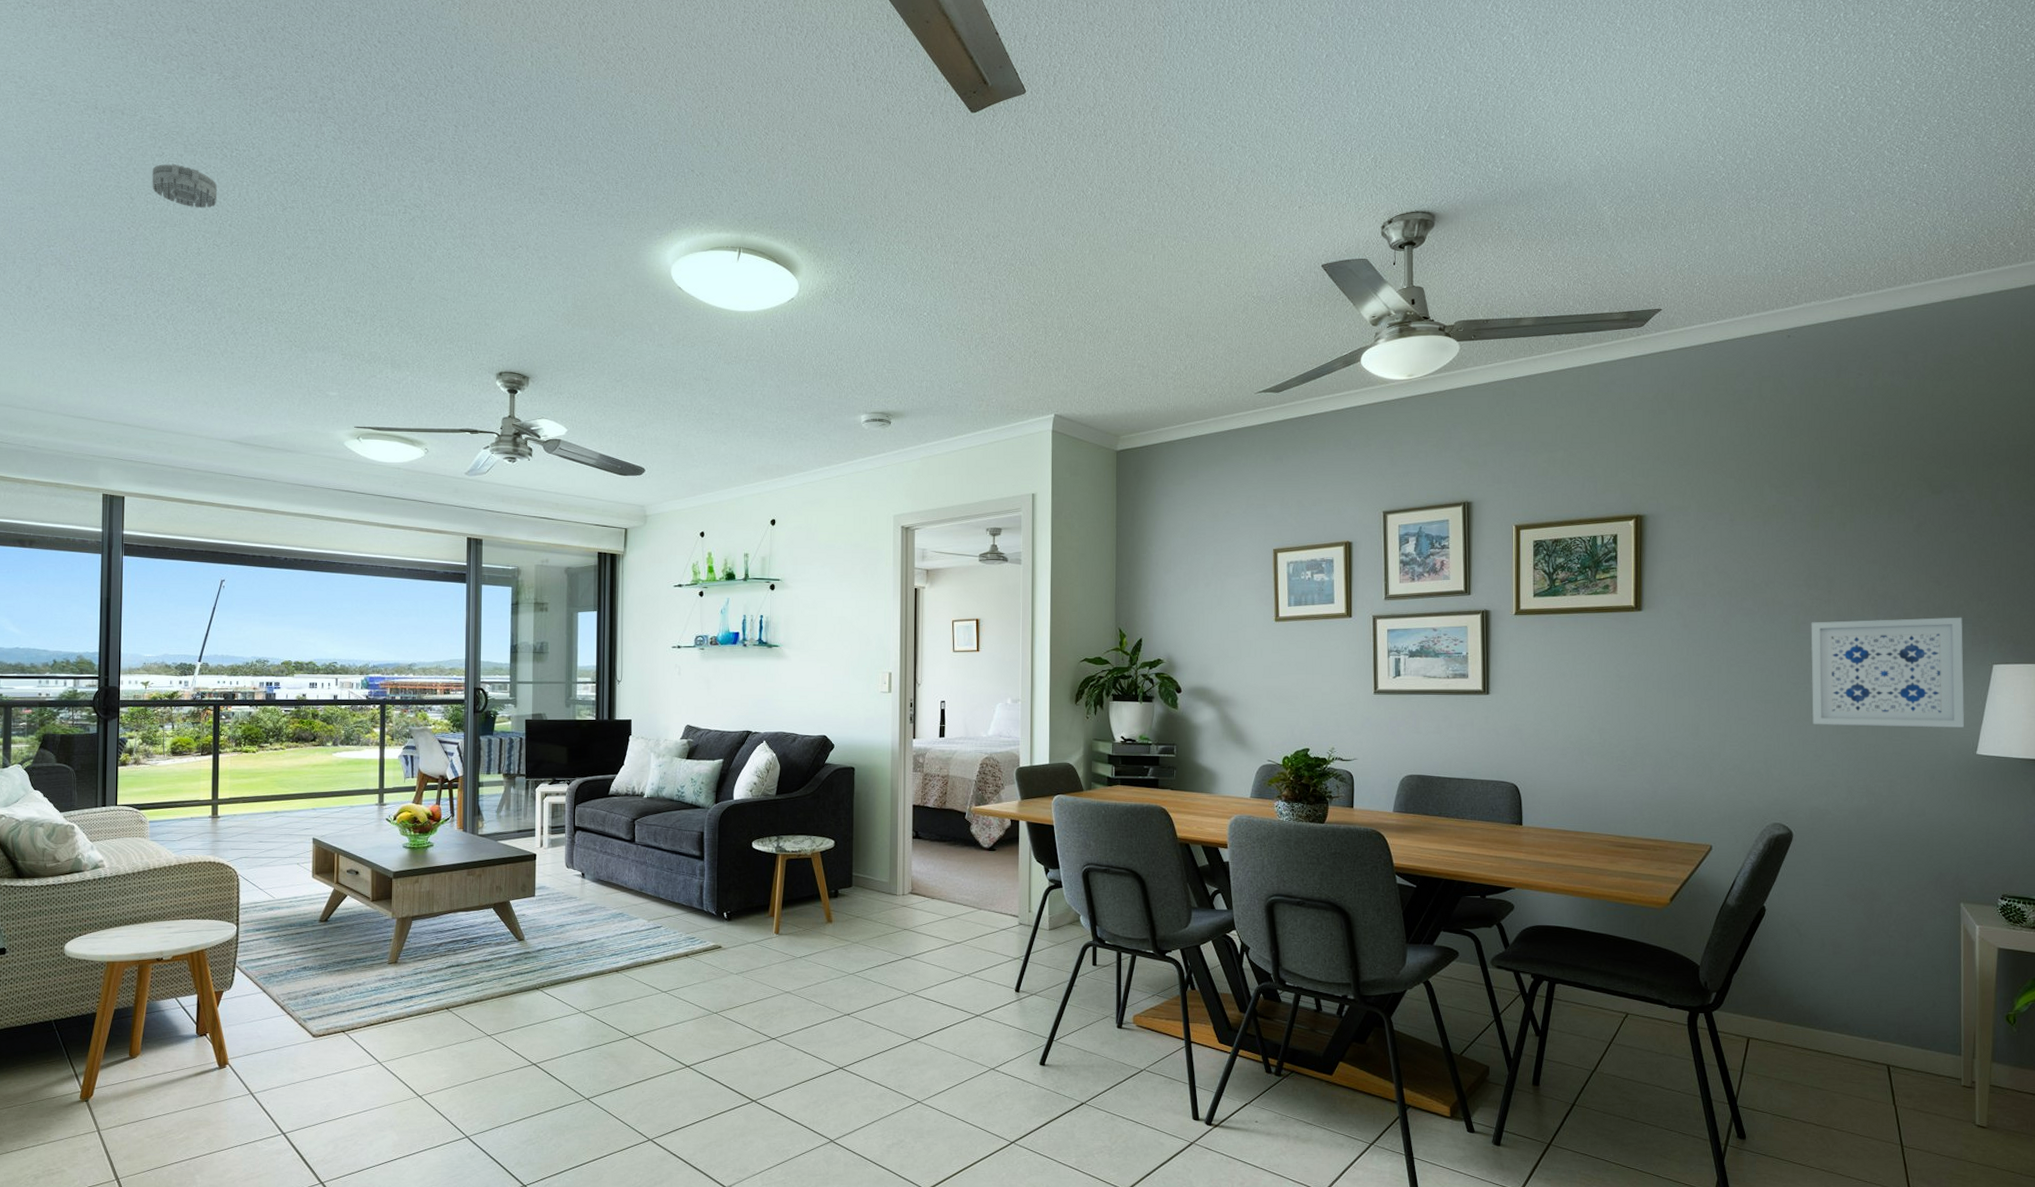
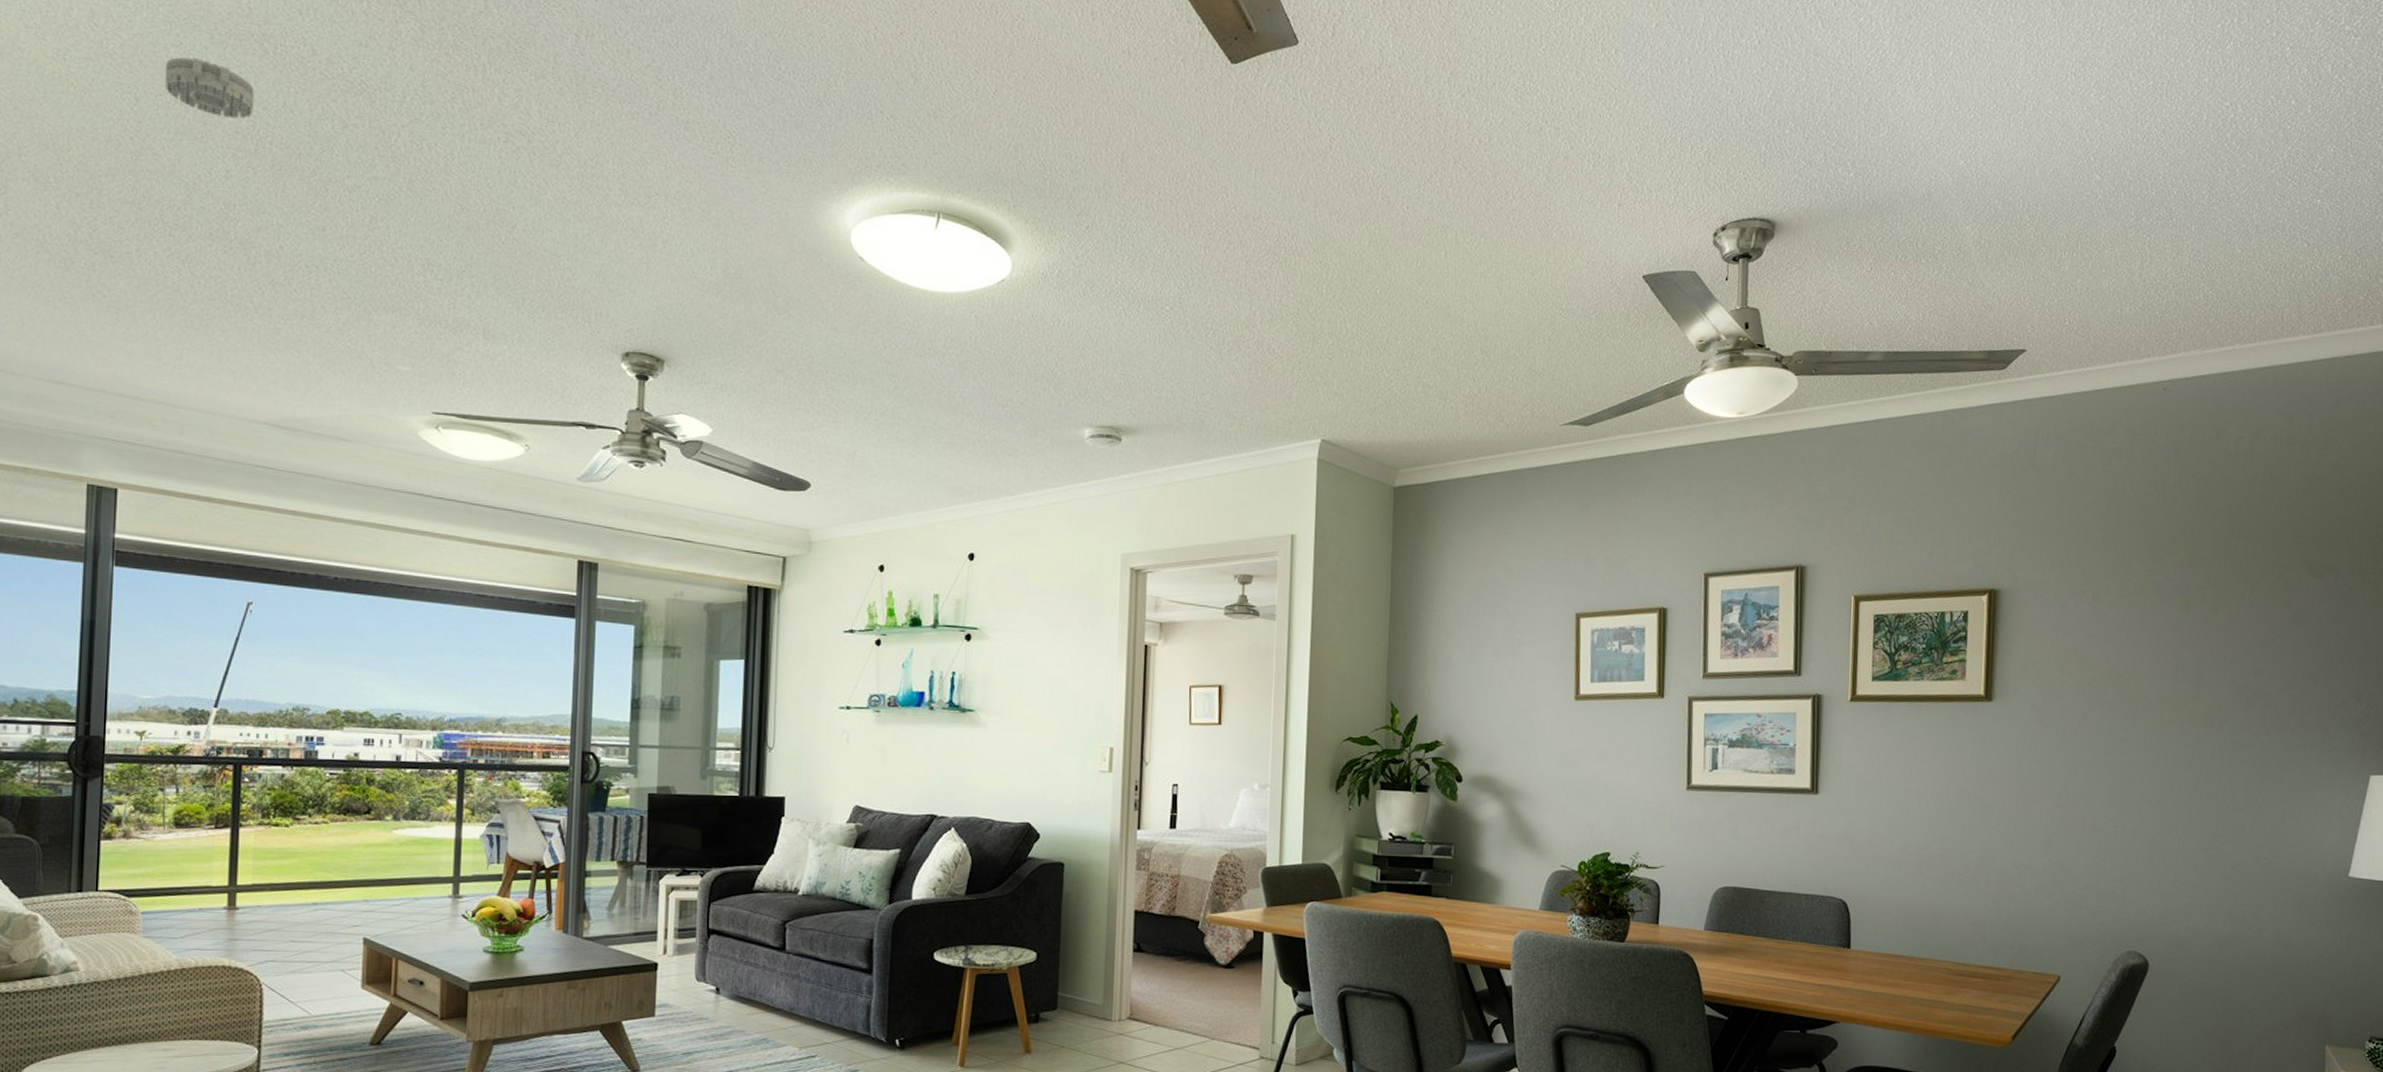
wall art: present [1811,617,1964,728] -> none [2174,720,2340,846]

